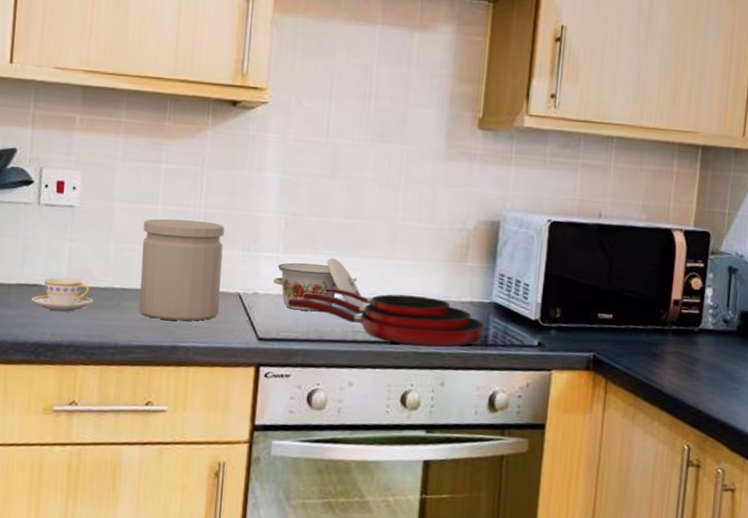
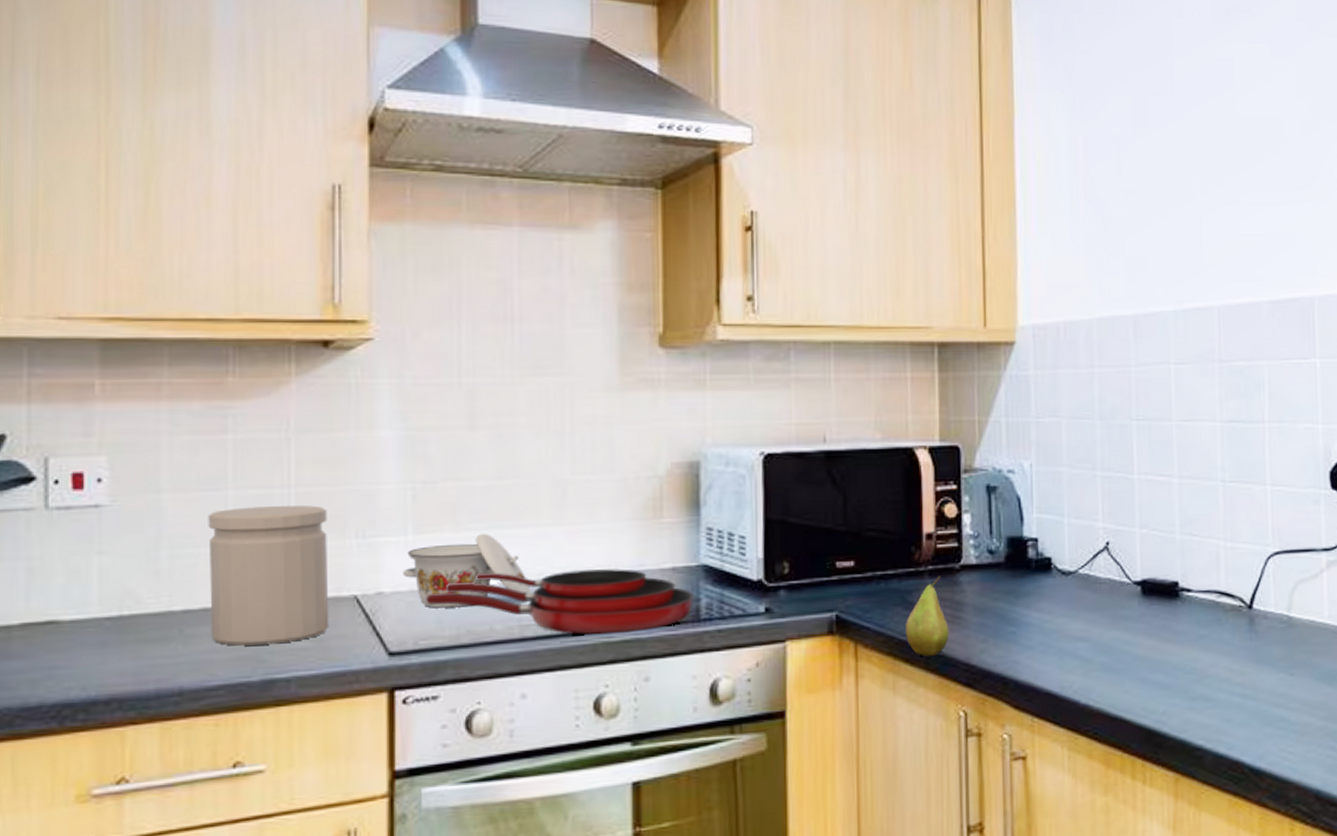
teacup: present [32,277,94,313] -> none [46,605,142,656]
fruit: none [648,335,684,399] -> present [906,575,949,657]

